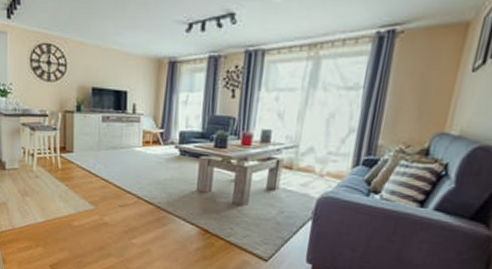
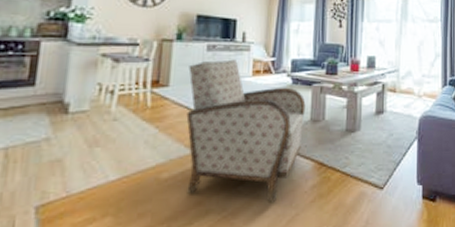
armchair: none [88,130,193,256] -> present [186,59,306,202]

